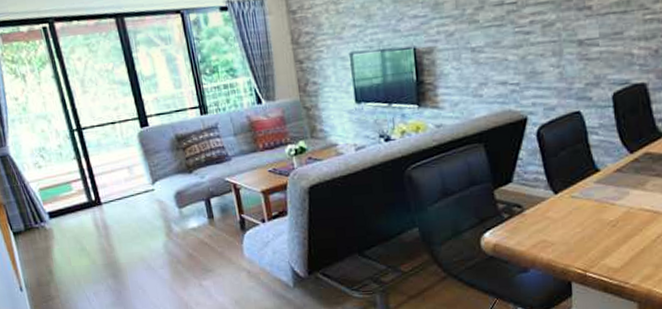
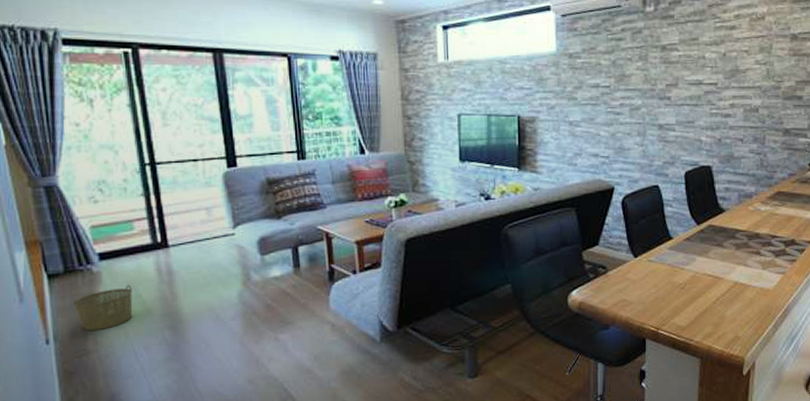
basket: none [35,238,81,280] -> present [73,284,133,332]

